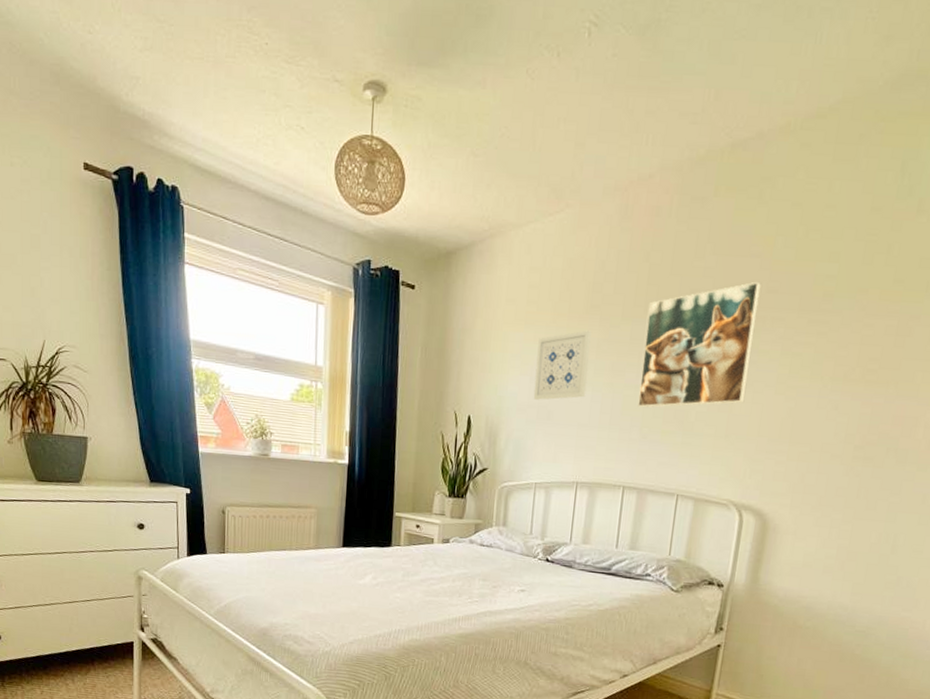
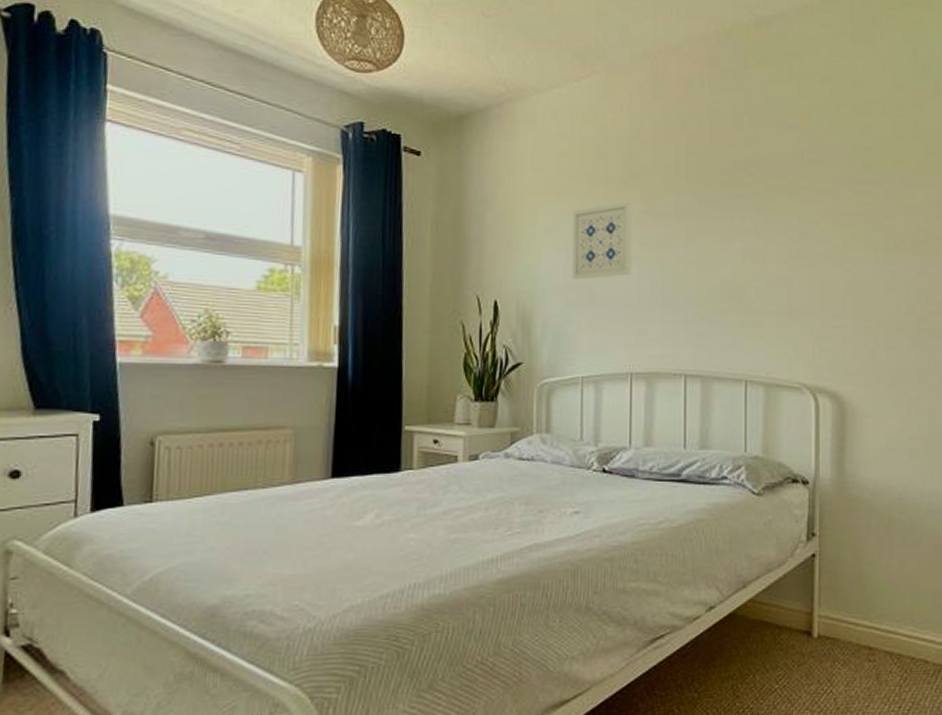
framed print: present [638,281,761,408] -> none [690,152,803,285]

